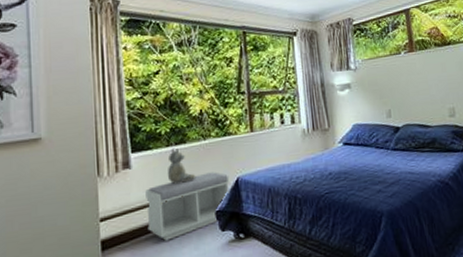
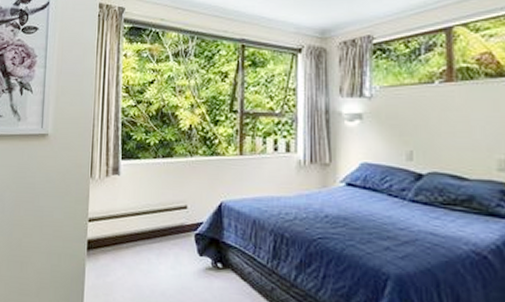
bench: present [145,172,230,241] -> none [129,191,213,254]
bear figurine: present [167,148,196,184] -> none [152,160,180,198]

